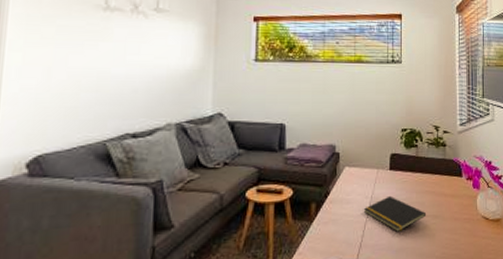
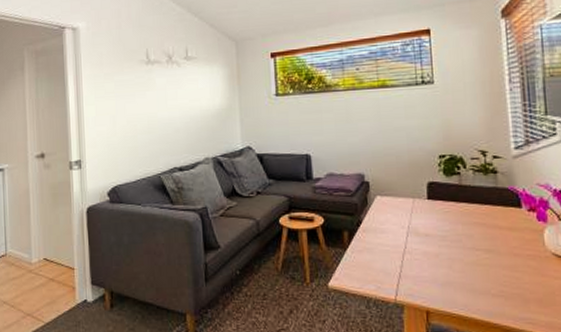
notepad: present [363,195,427,232] -> none [400,226,477,264]

